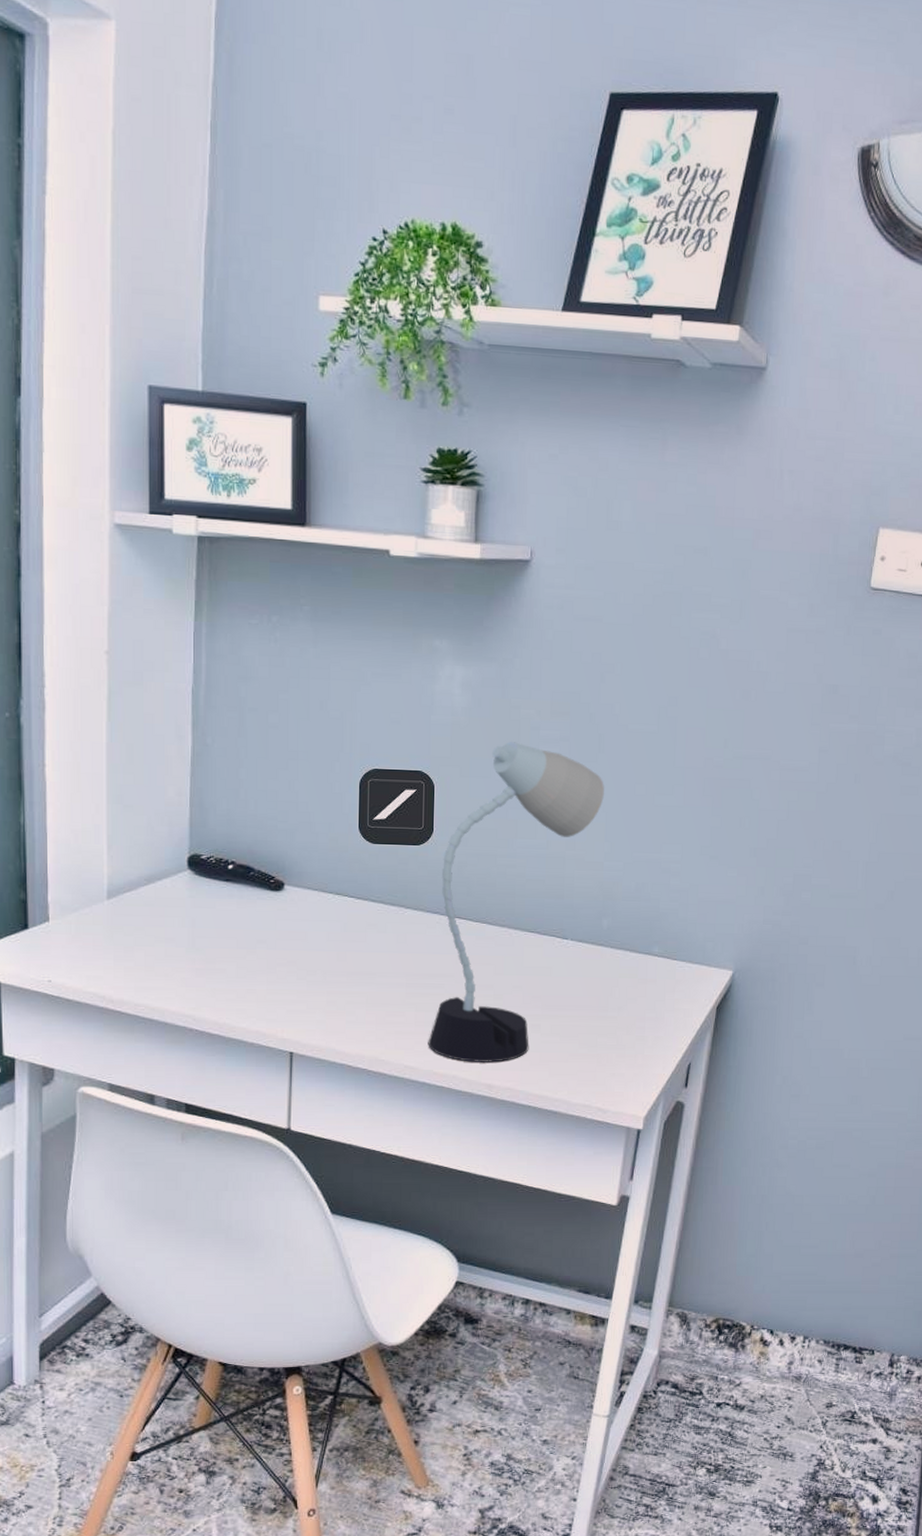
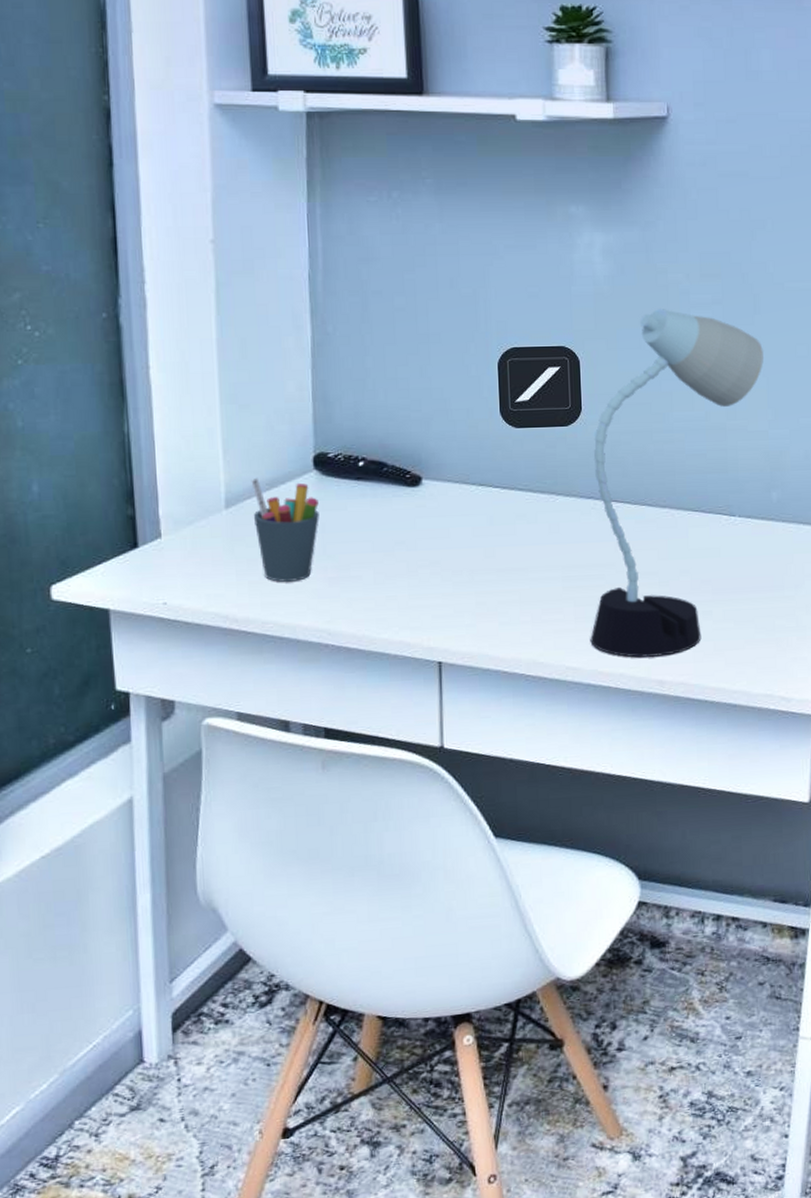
pen holder: none [131,872,190,971] -> present [251,477,319,583]

